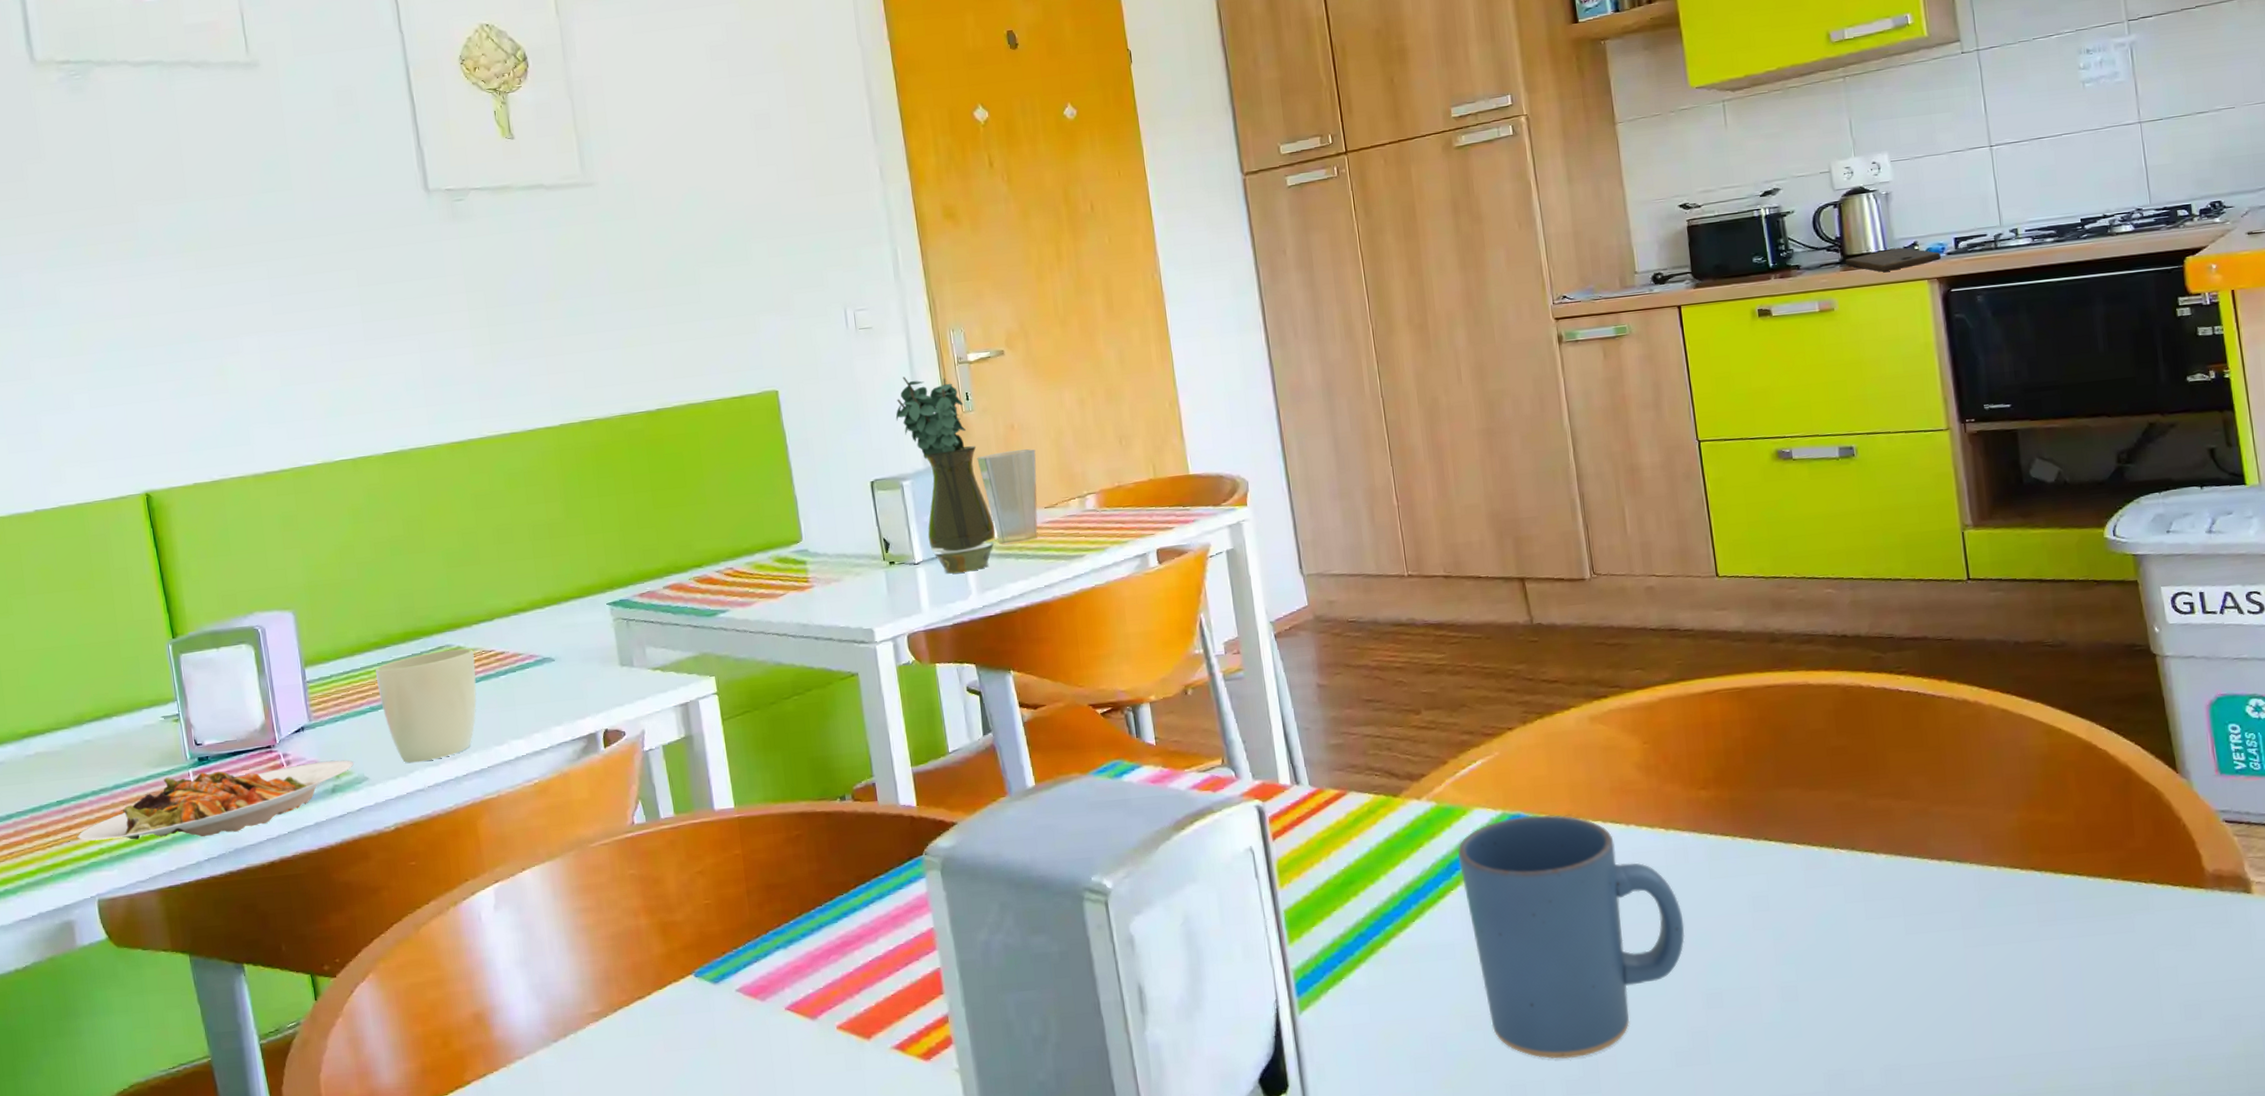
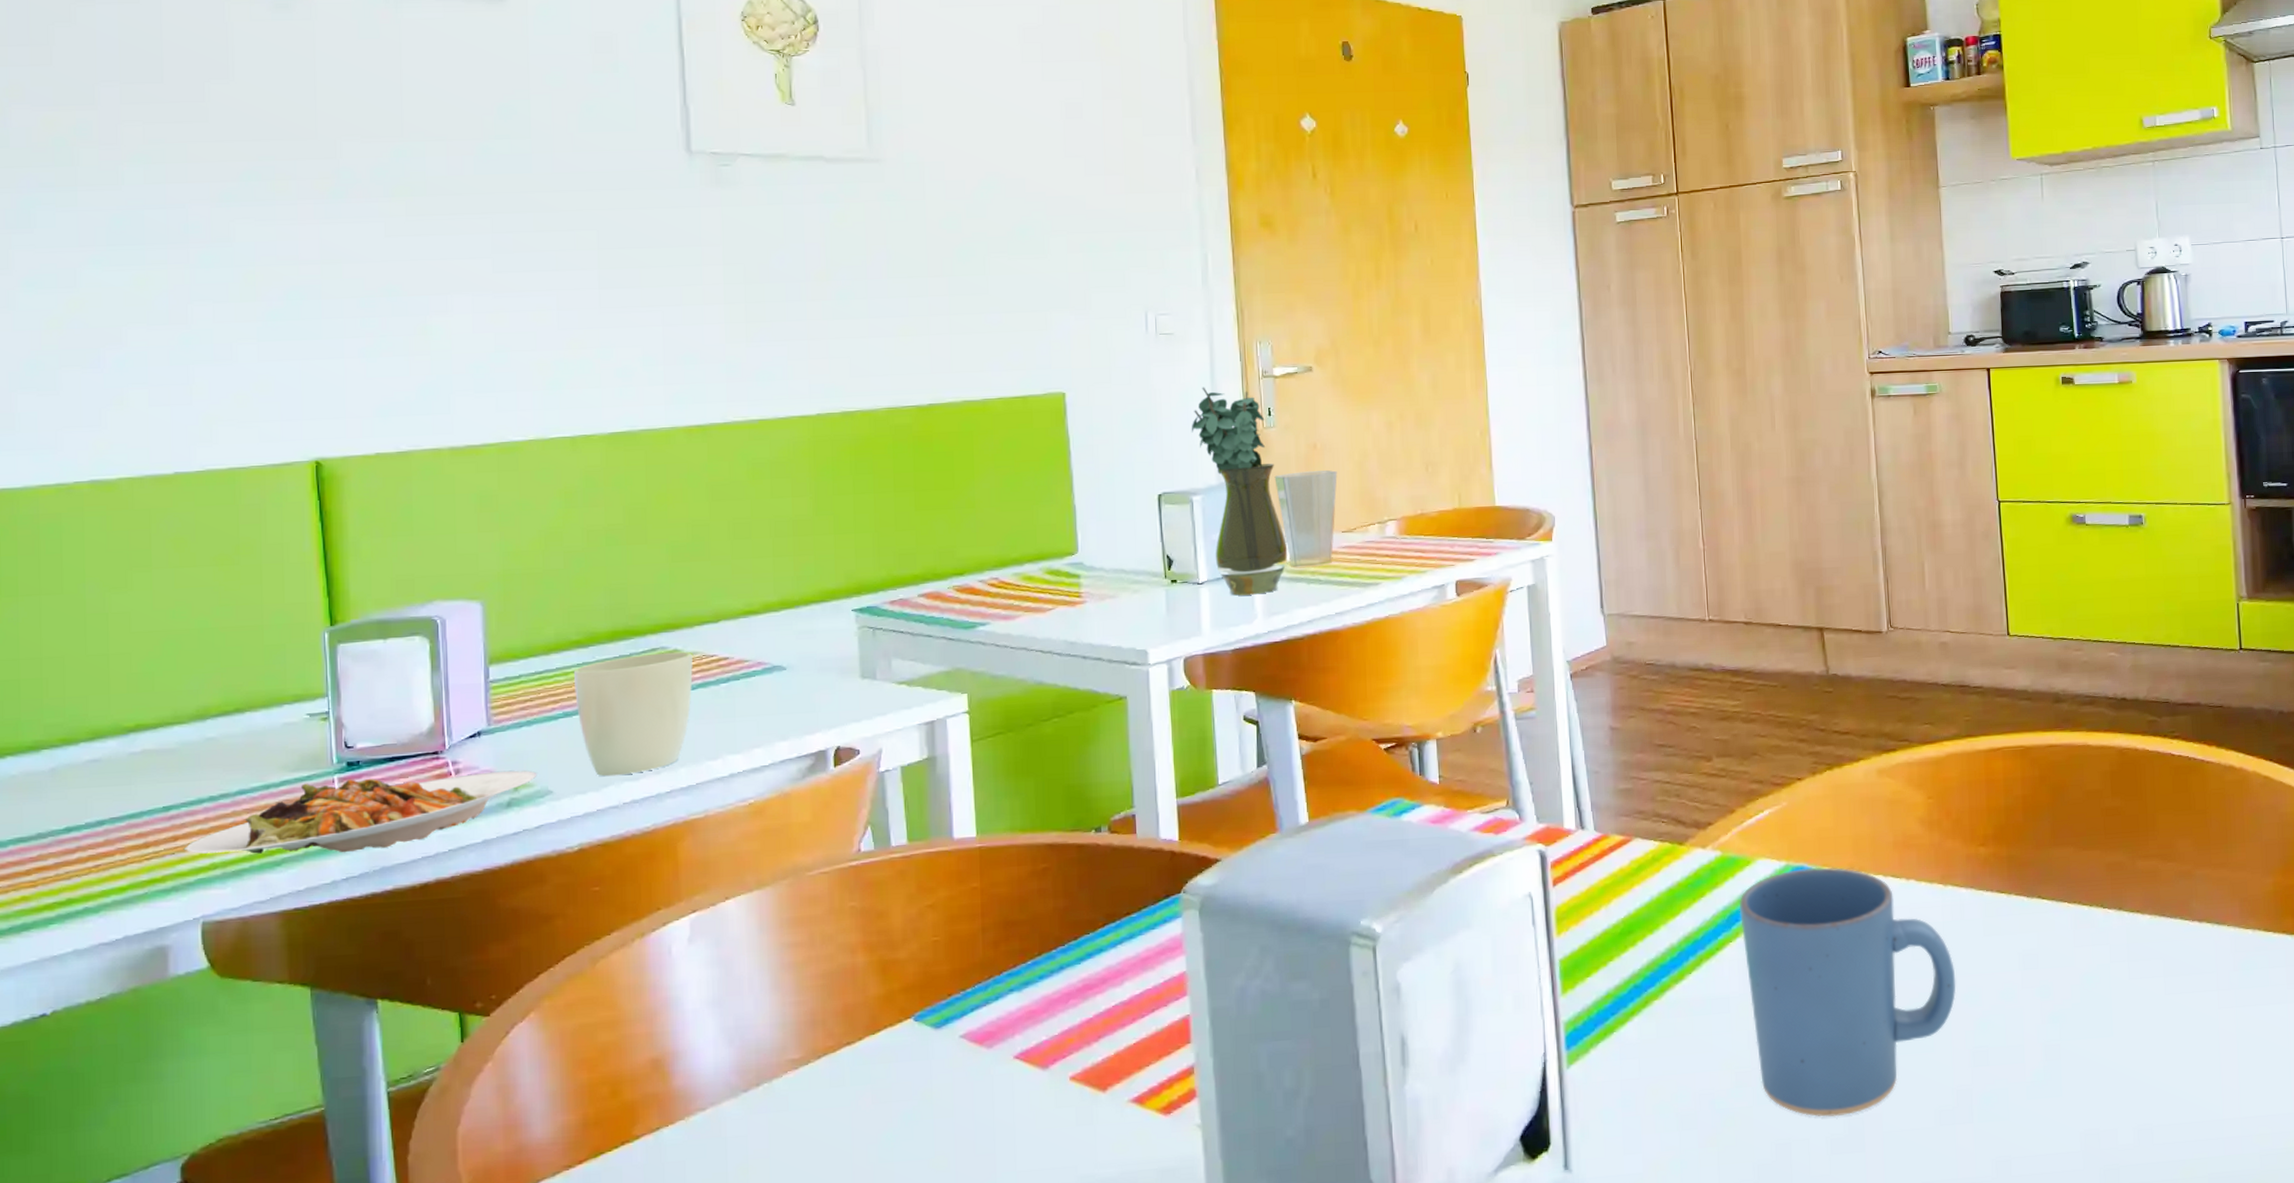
cutting board: present [1845,247,1941,272] -> none [2144,327,2232,349]

